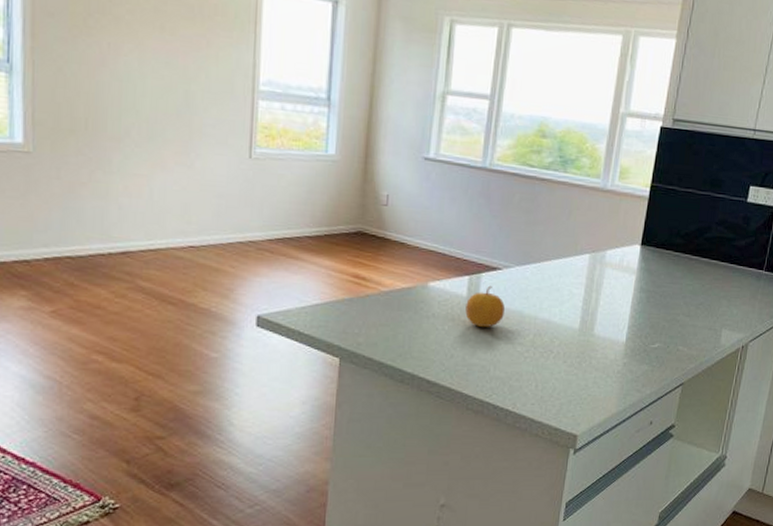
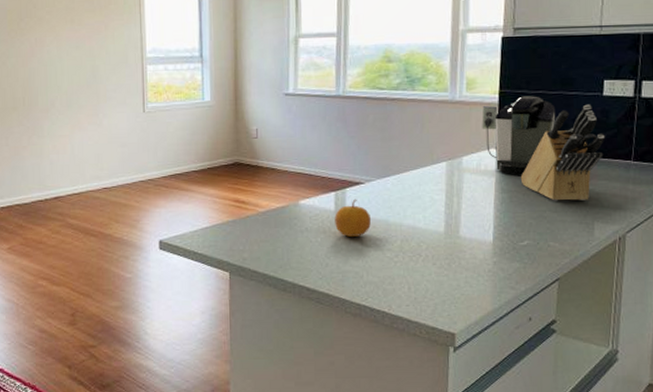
coffee maker: none [629,192,701,275] -> present [482,96,555,175]
knife block: none [660,209,744,307] -> present [520,104,605,201]

